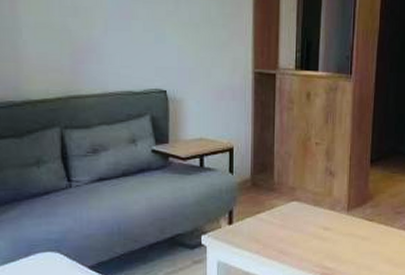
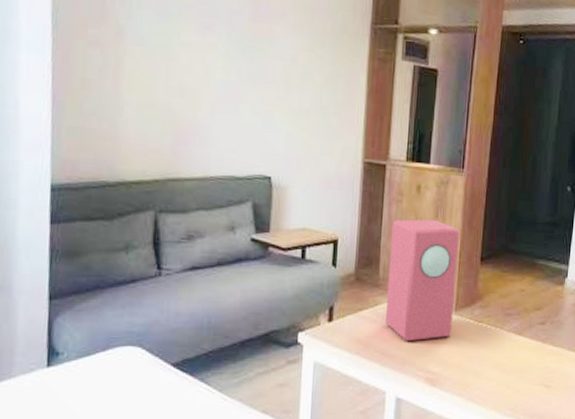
speaker: none [282,126,351,241] -> present [386,219,461,342]

